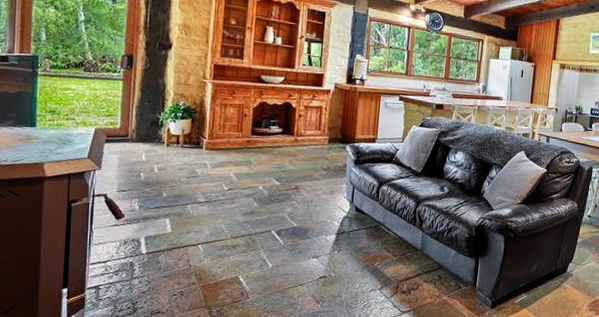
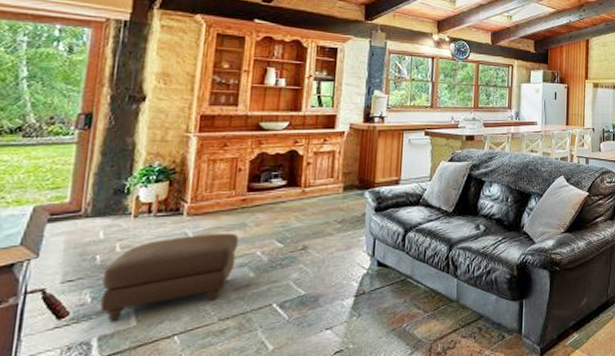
ottoman: none [146,166,246,226] -> present [100,233,239,321]

